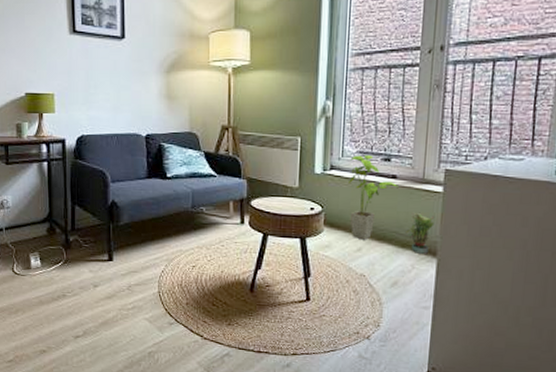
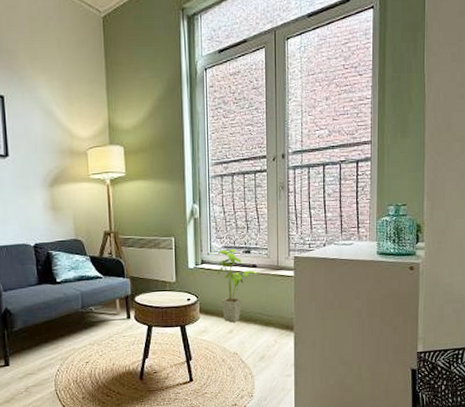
potted plant: present [406,212,435,254] -> none [267,294,290,330]

